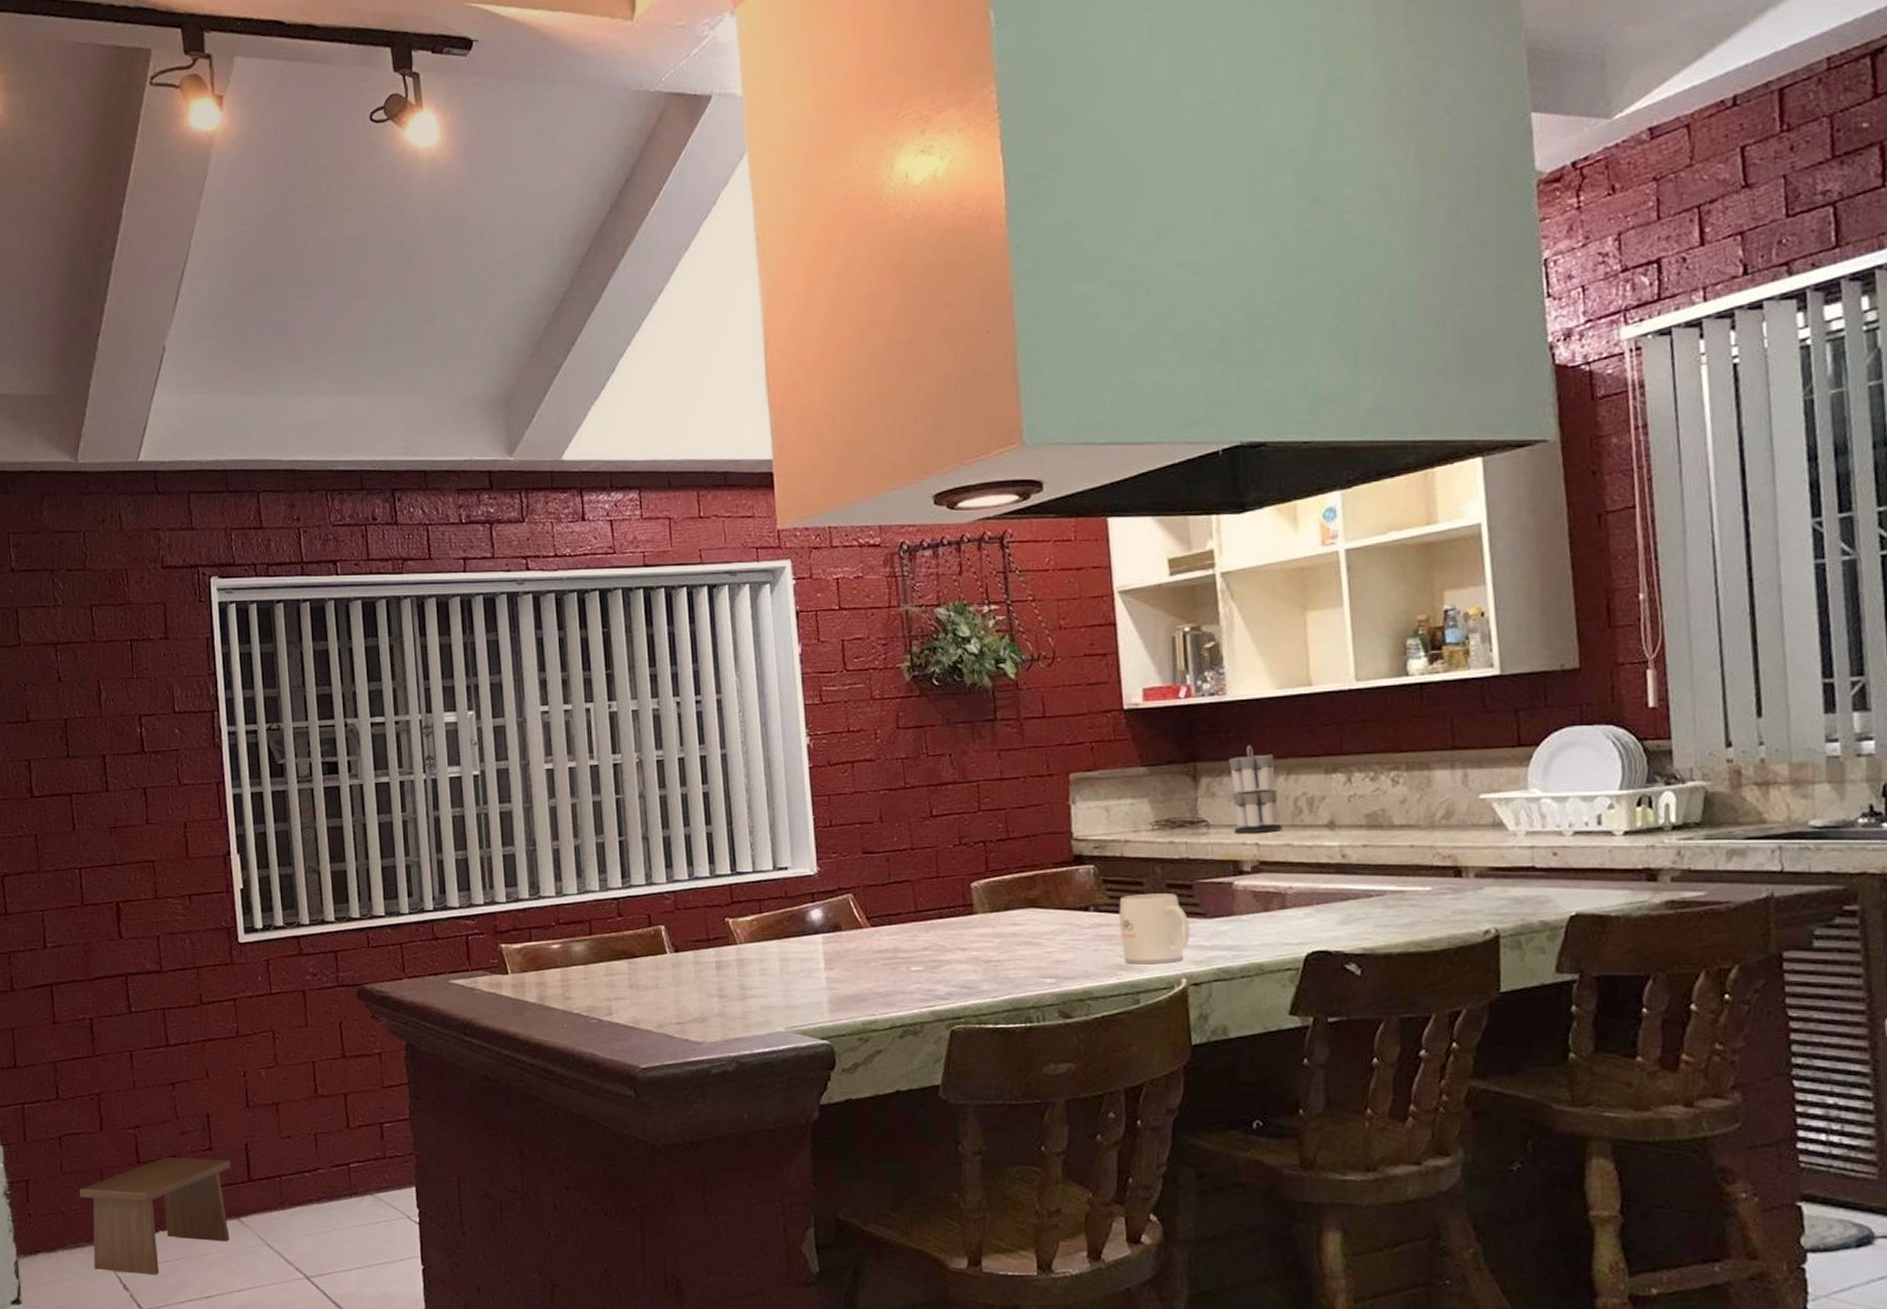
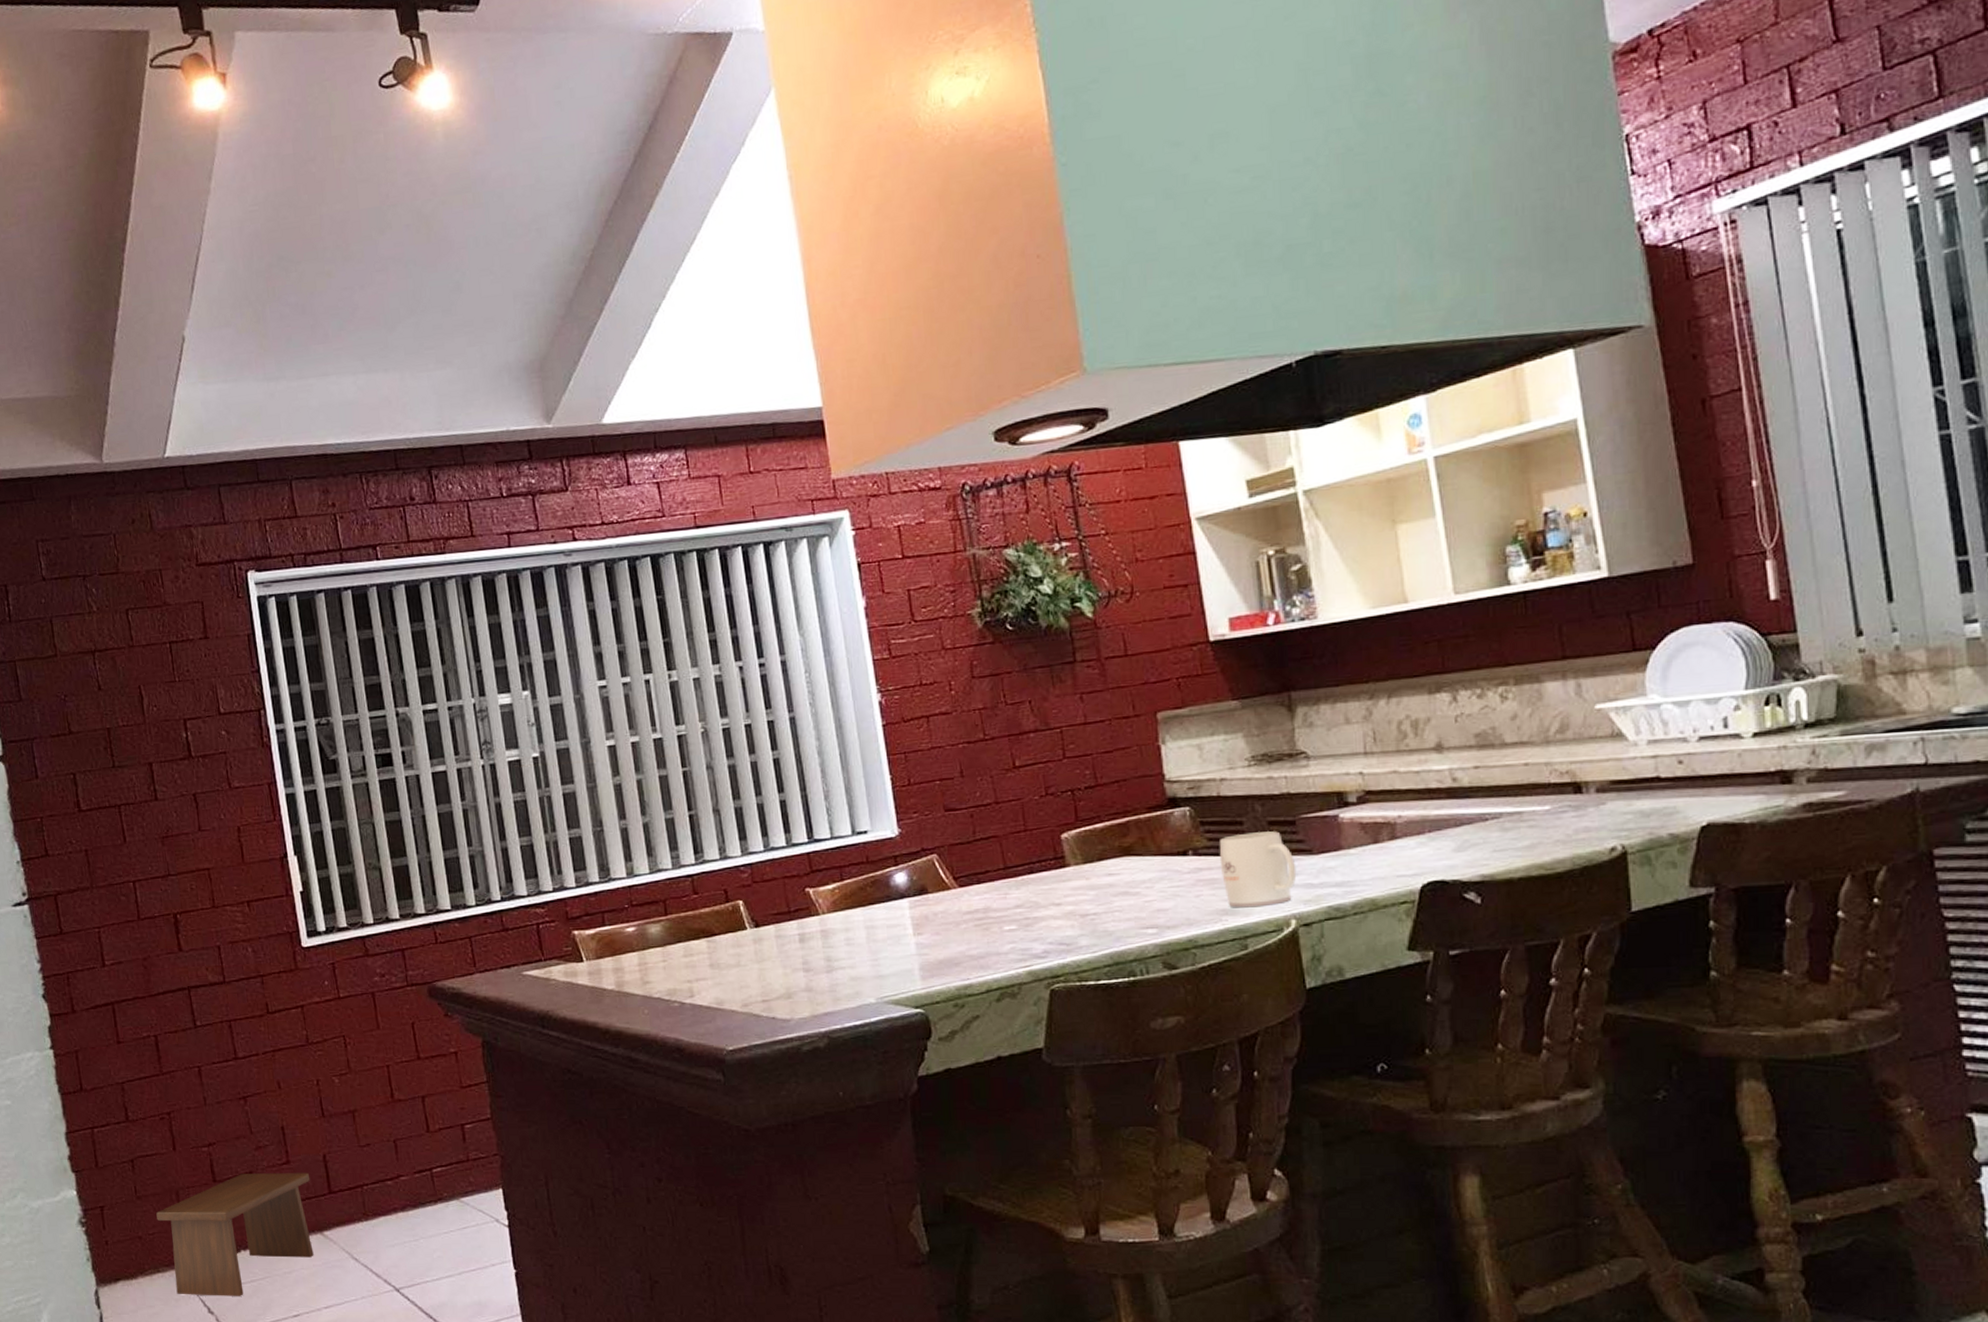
spice rack: present [1229,744,1282,834] -> none [1325,669,1387,764]

